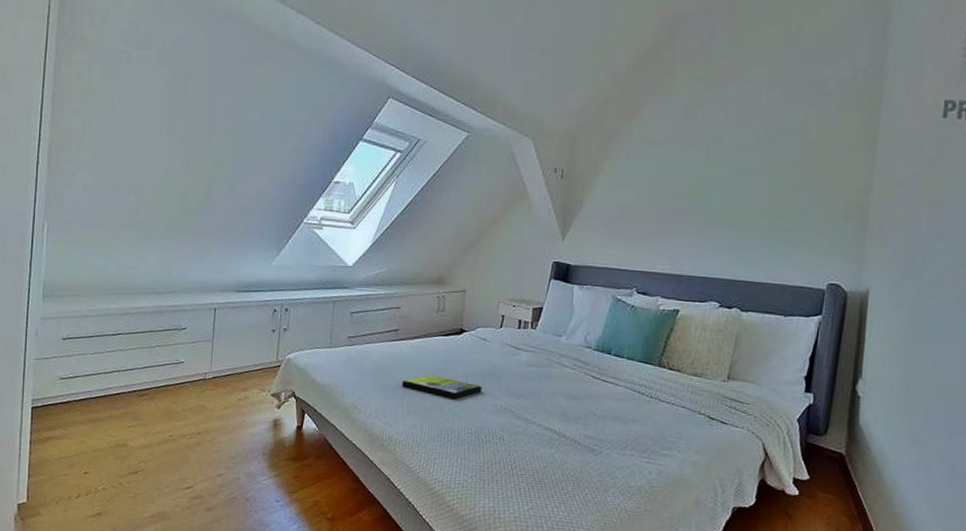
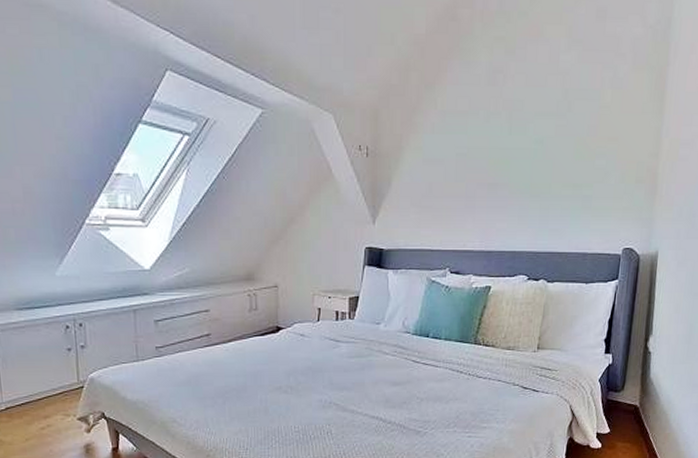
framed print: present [402,374,482,400] -> none [221,377,305,400]

